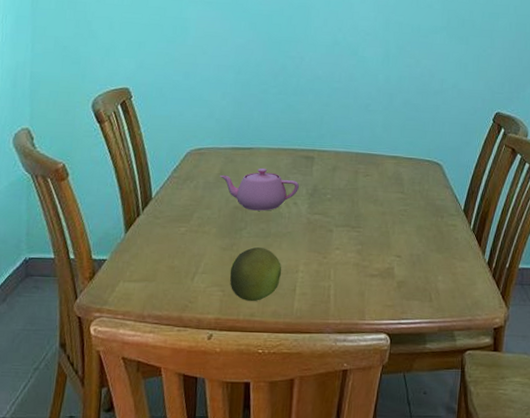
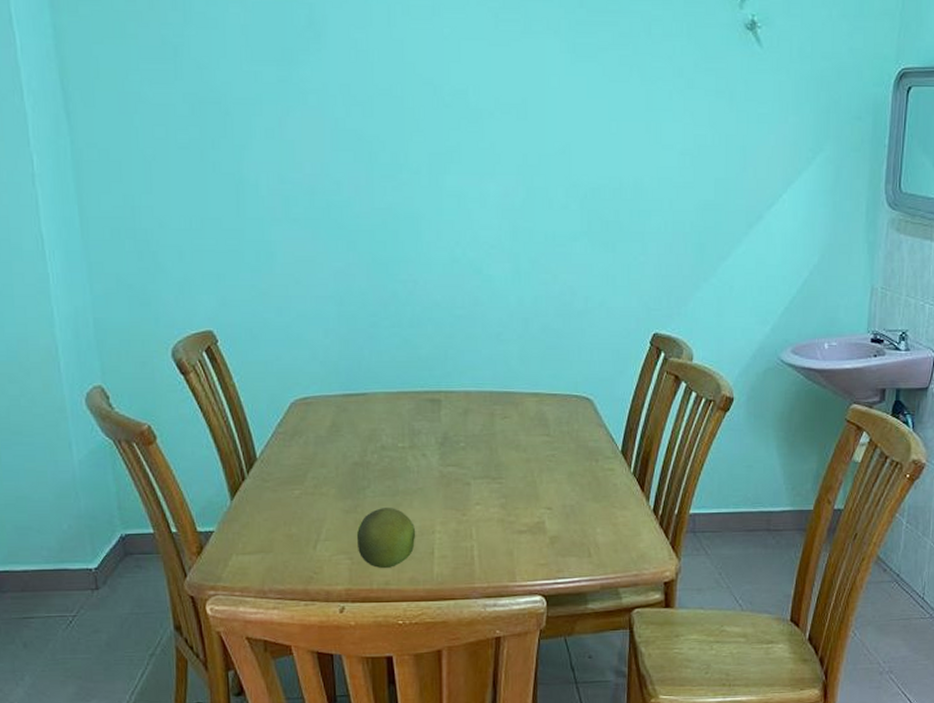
teapot: present [219,167,299,211] -> none [331,416,426,466]

